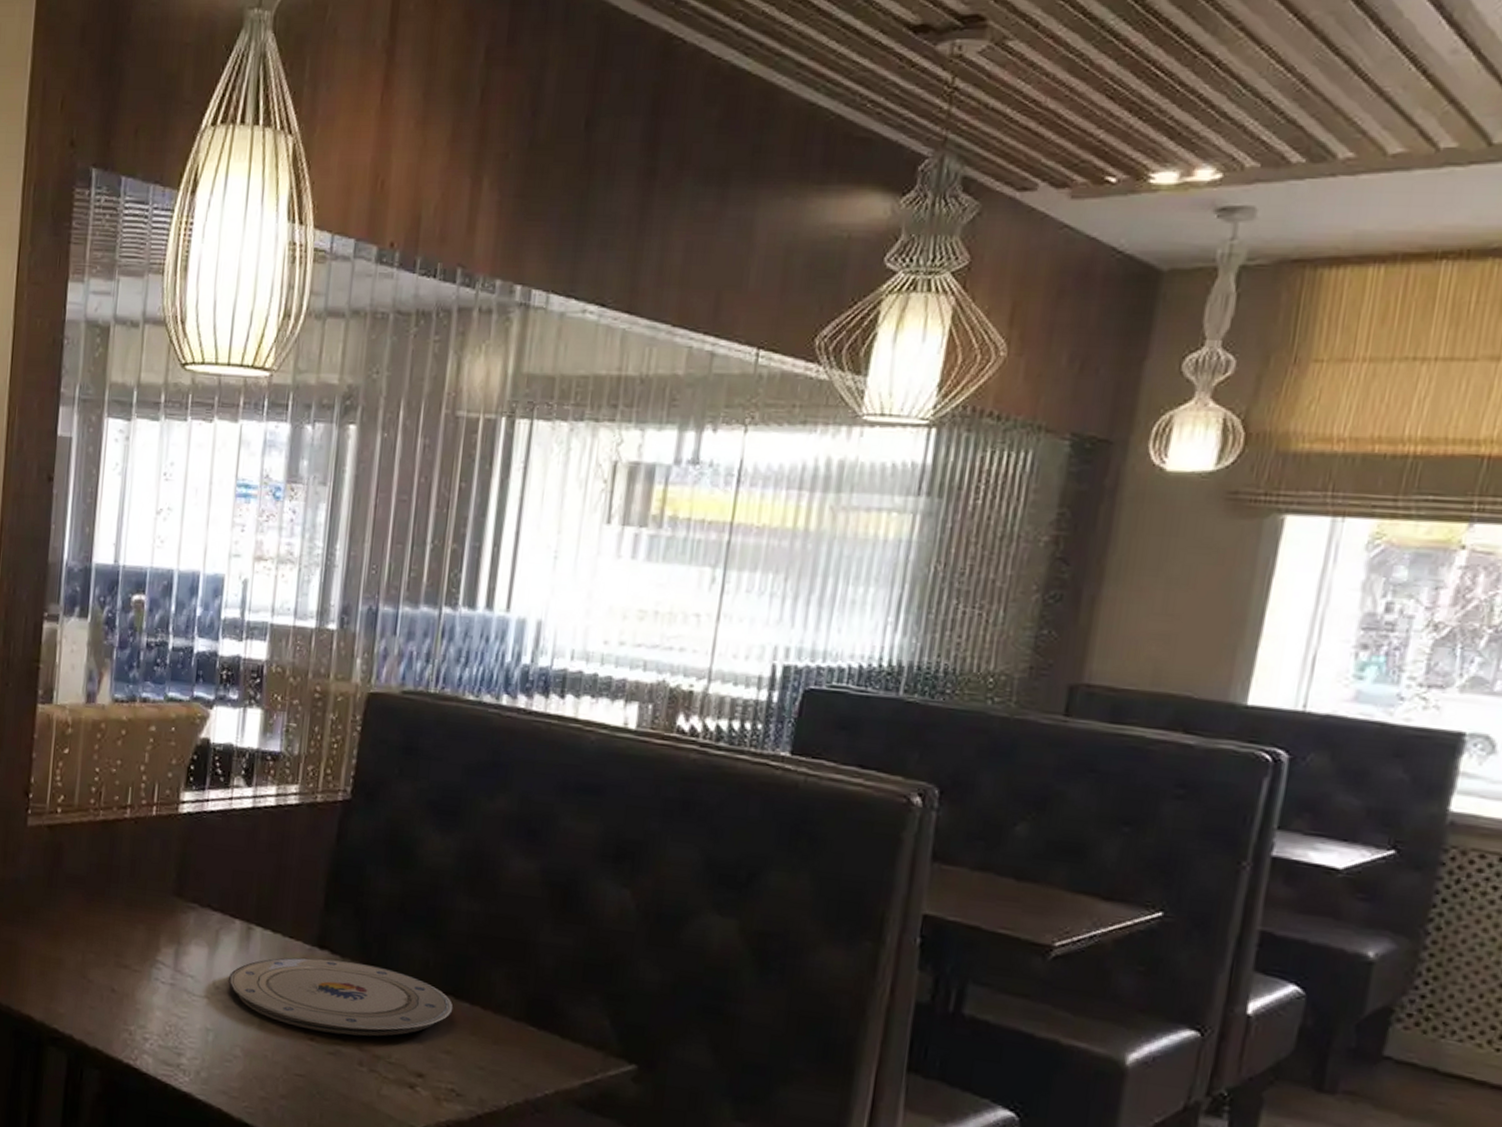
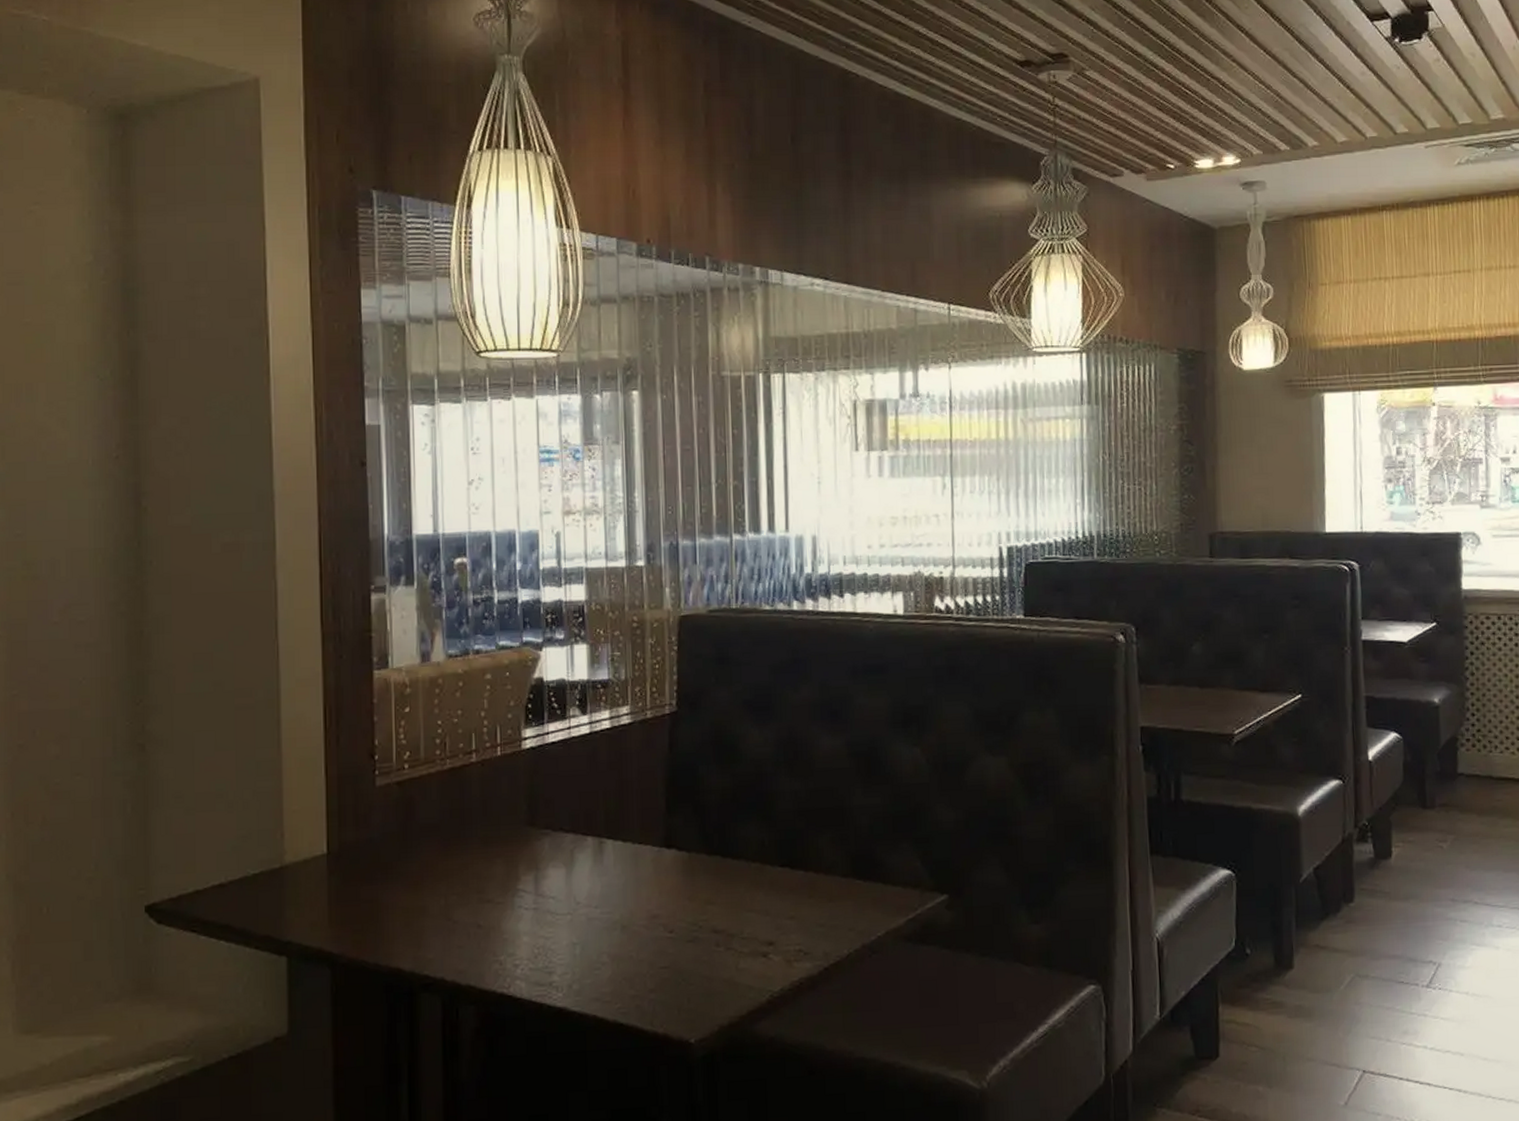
plate: present [228,957,454,1037] -> none [587,854,791,924]

